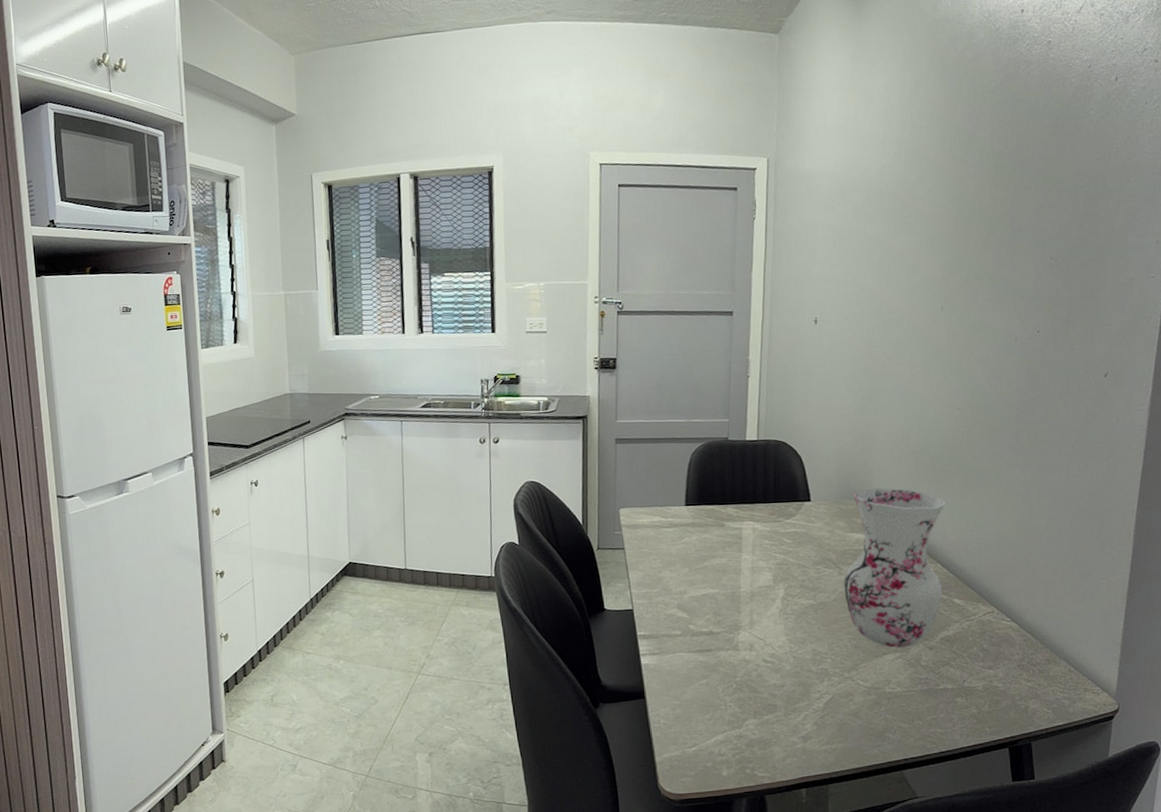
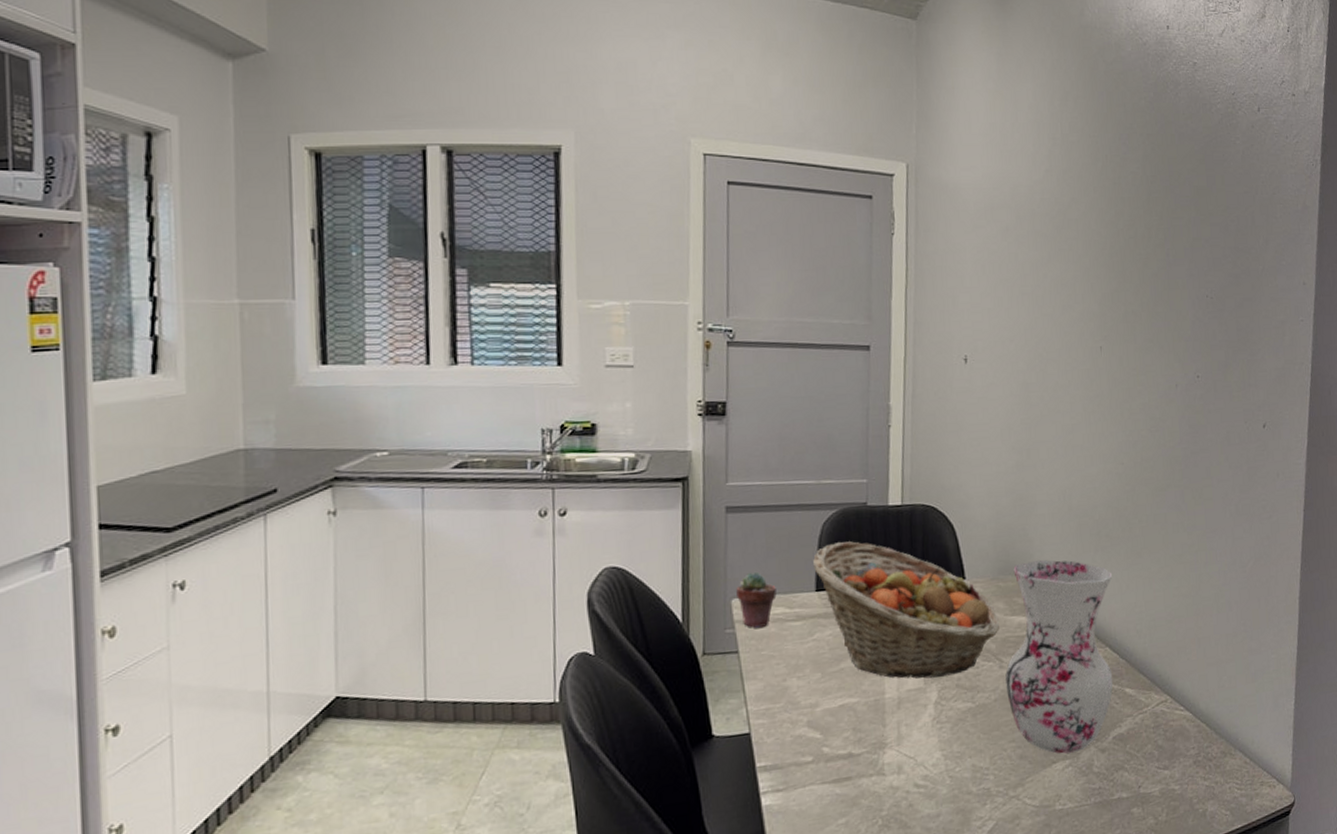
potted succulent: none [623,489,654,531] -> present [736,572,777,628]
fruit basket: none [683,468,840,579] -> present [813,541,999,679]

